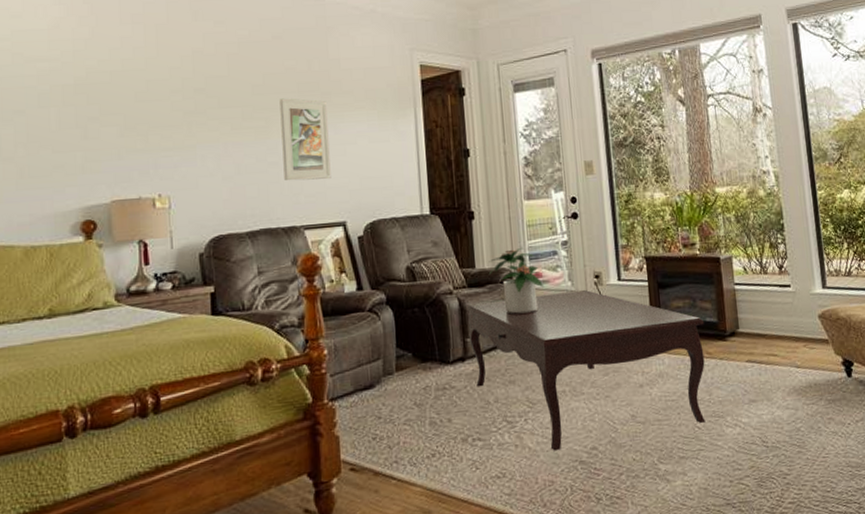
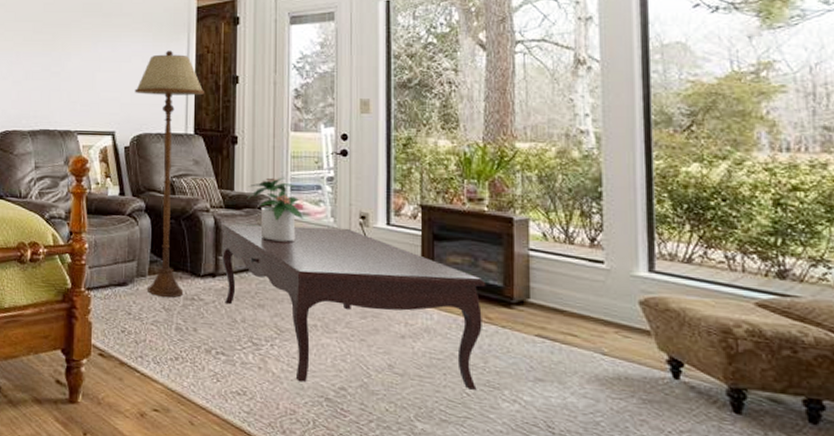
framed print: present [279,98,331,181] -> none [64,16,107,92]
floor lamp: none [363,128,438,393] -> present [134,50,205,297]

